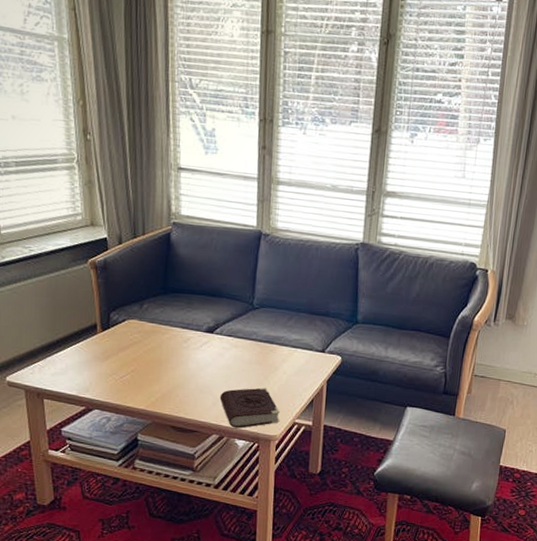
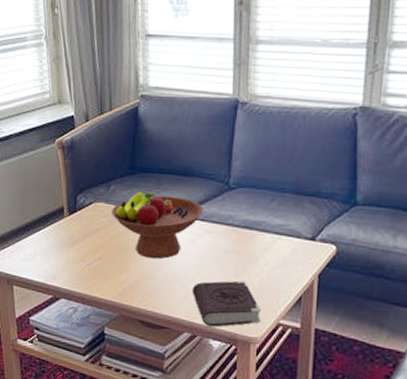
fruit bowl: none [145,310,231,371] -> present [112,191,204,259]

